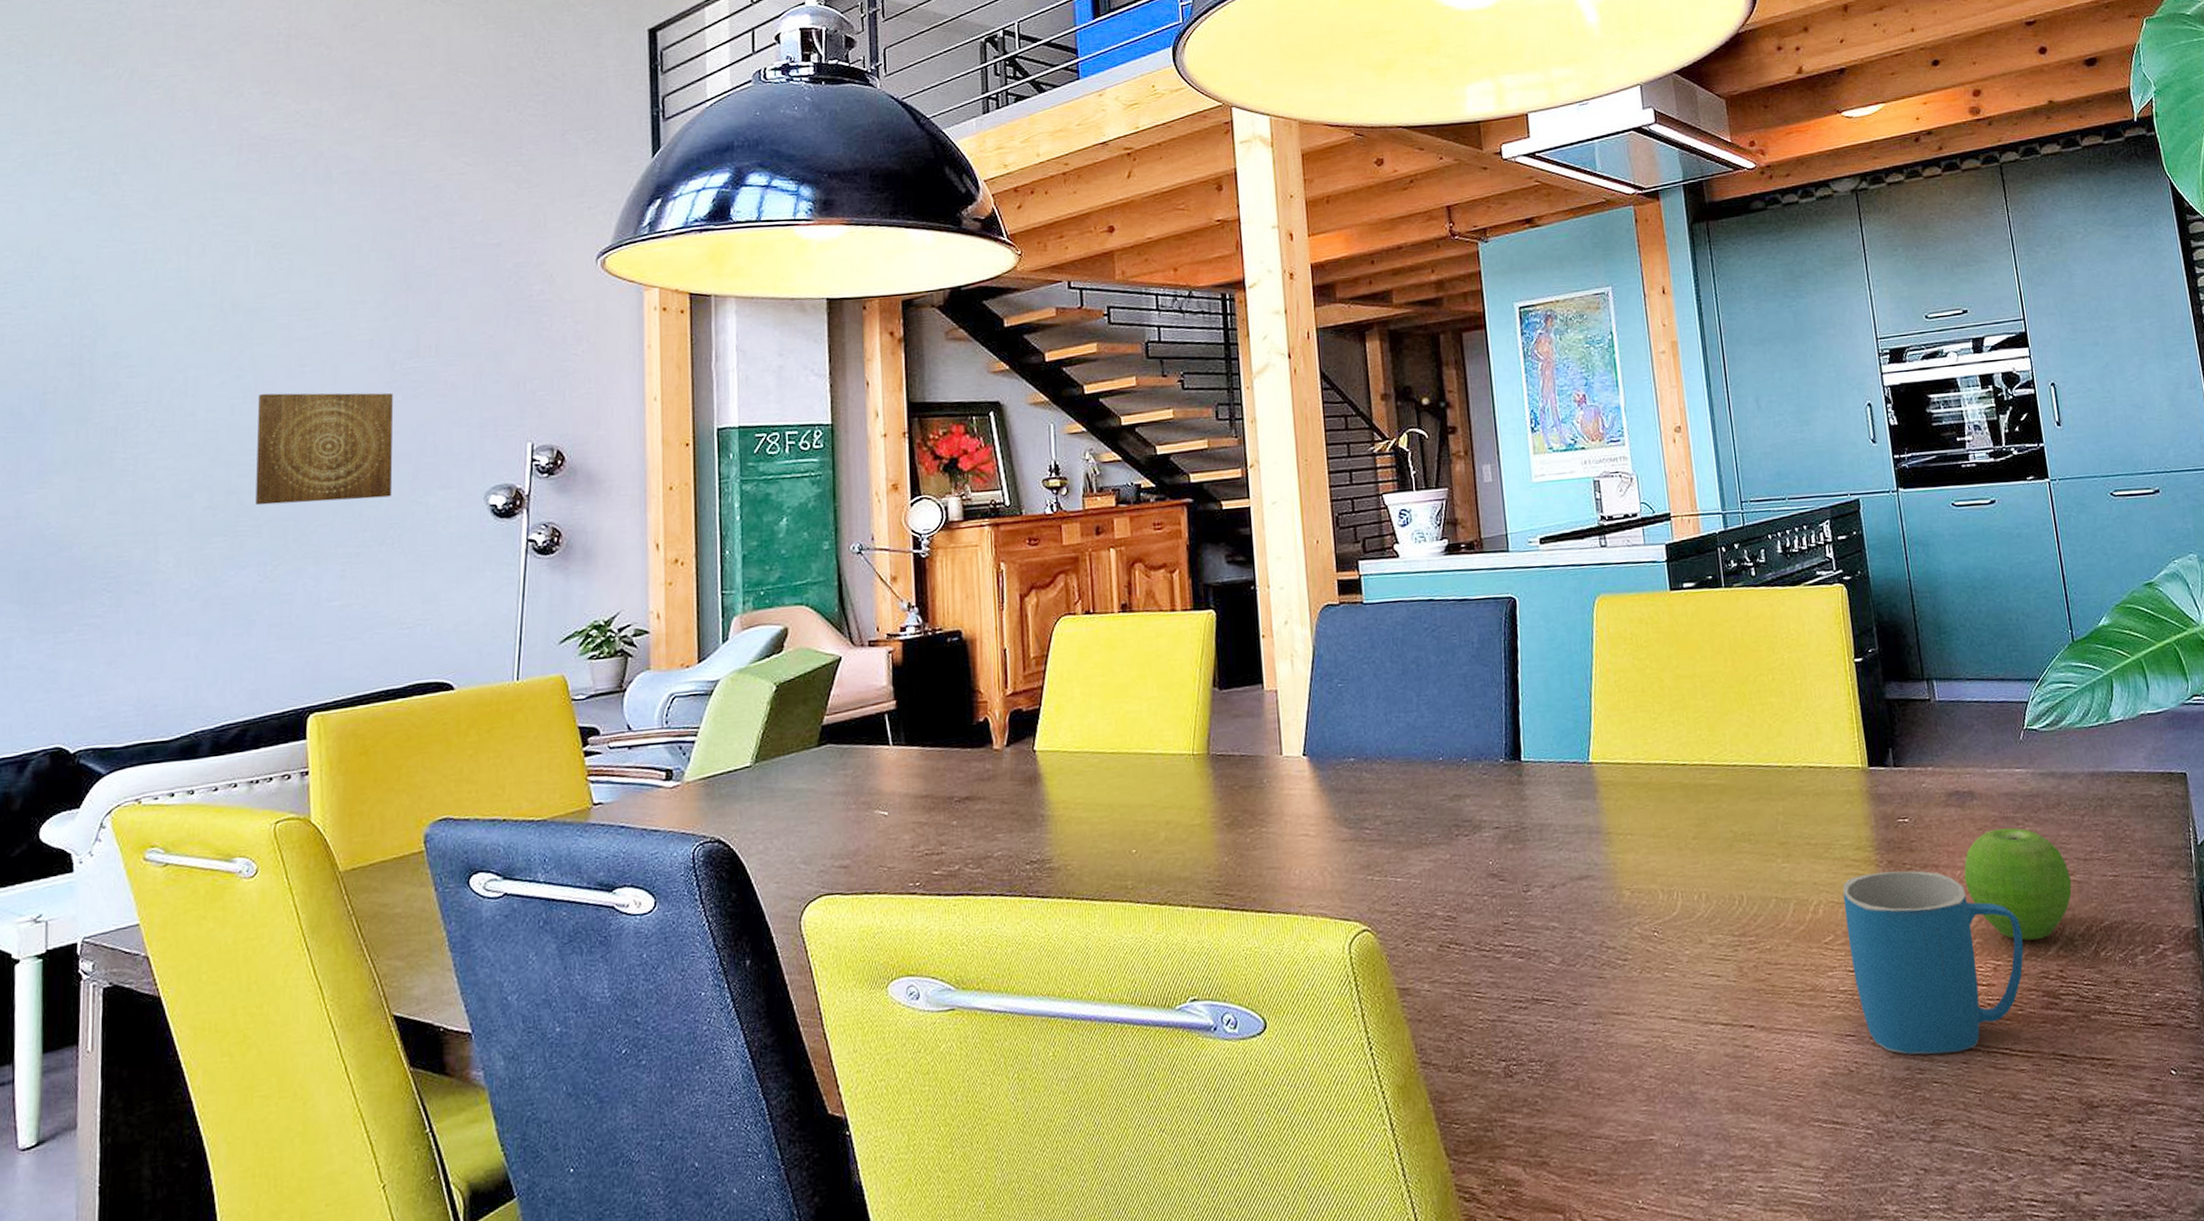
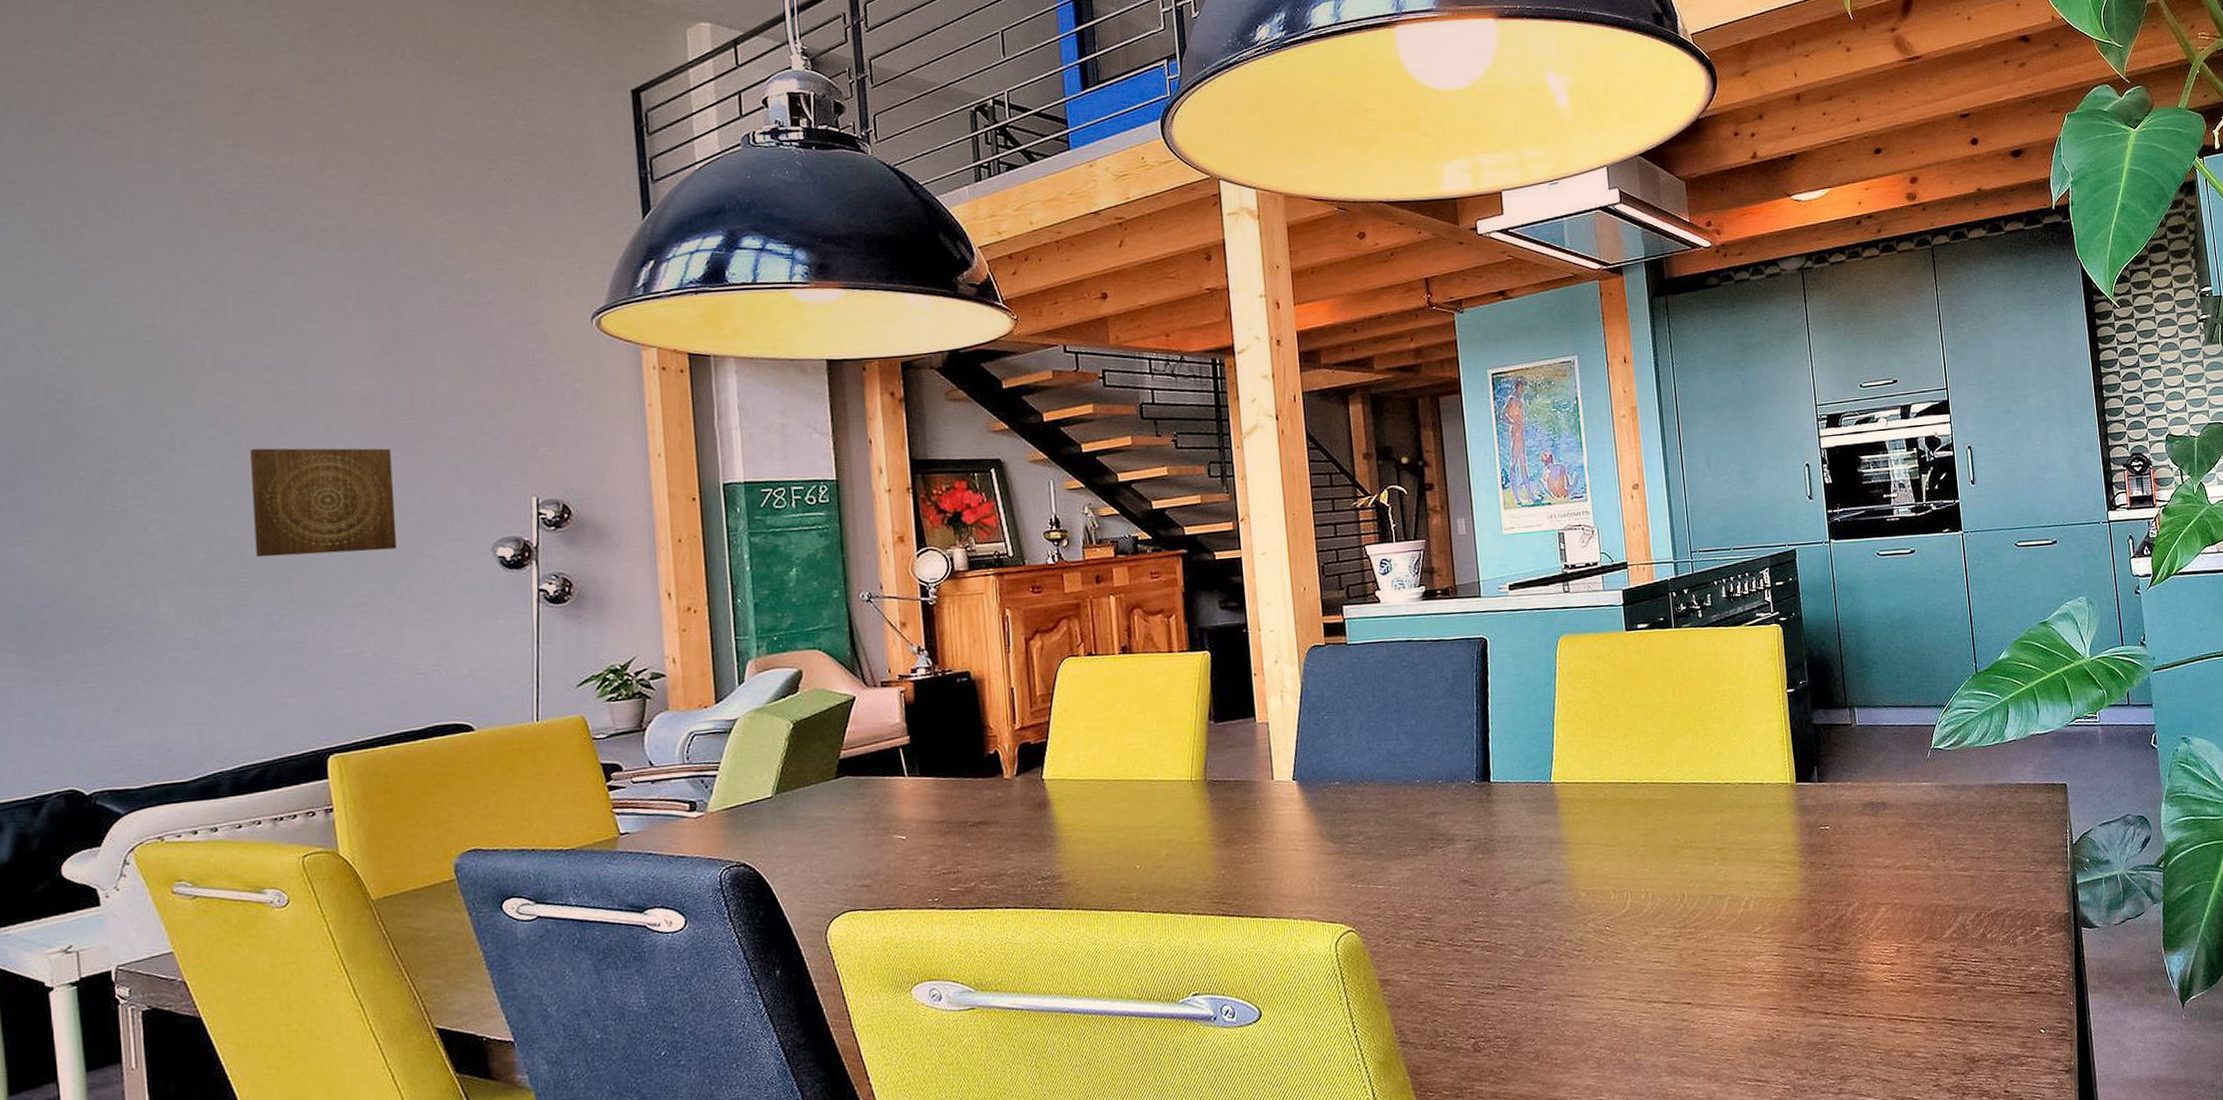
mug: present [1842,870,2024,1055] -> none [1770,870,1923,1023]
fruit: present [1964,828,2072,940] -> none [1875,832,1966,926]

